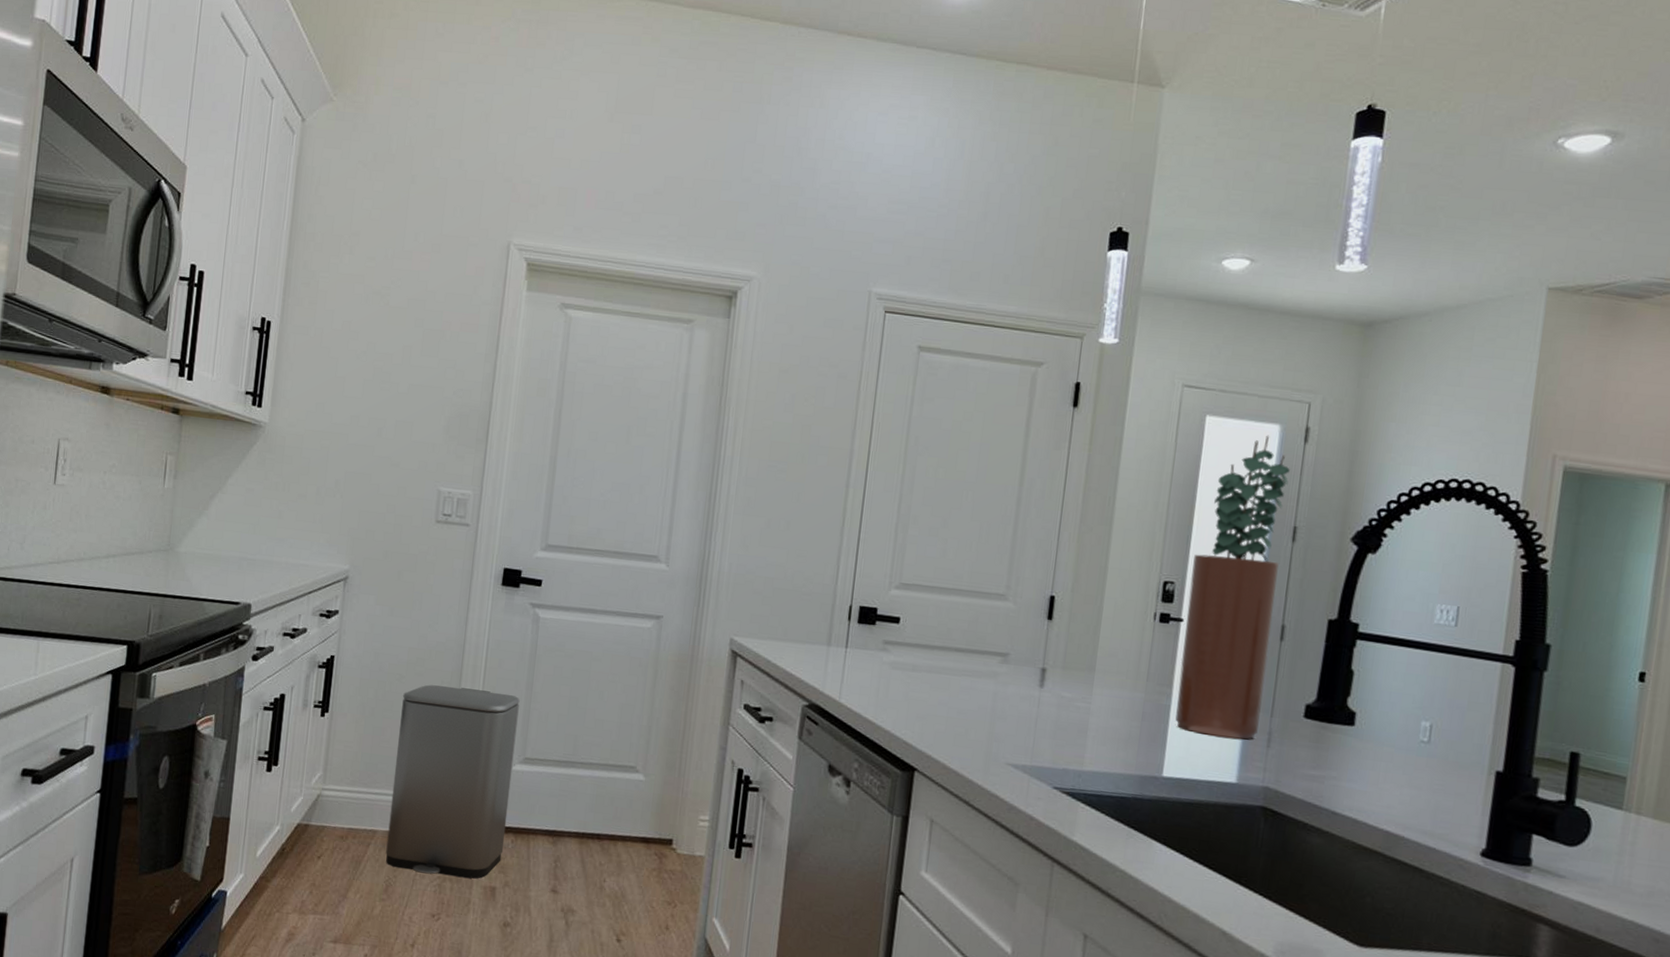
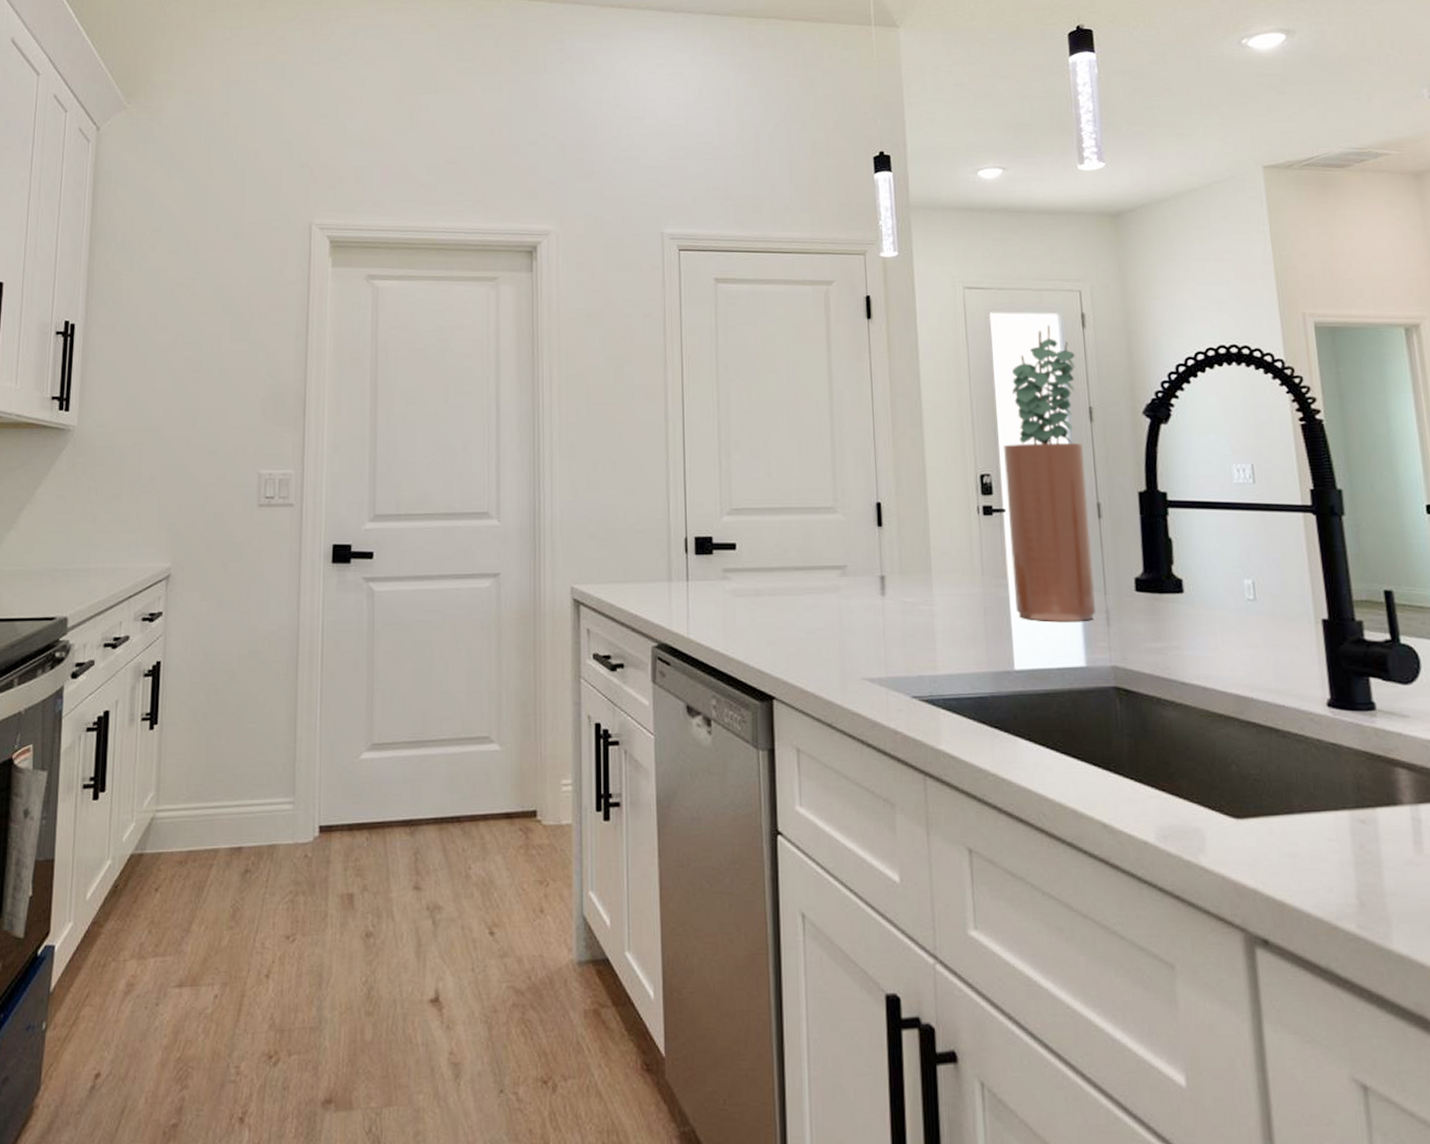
pedal bin: present [386,684,520,879] -> none [230,677,361,890]

